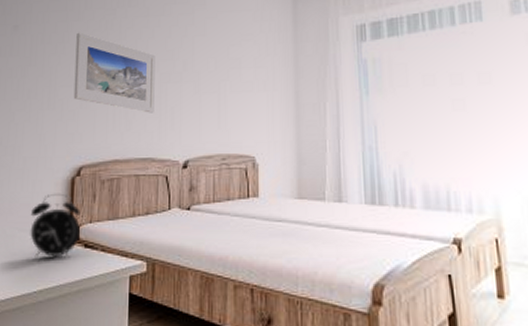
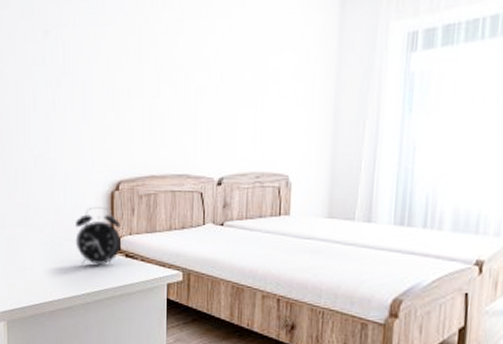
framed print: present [73,32,155,113] -> none [109,38,191,129]

